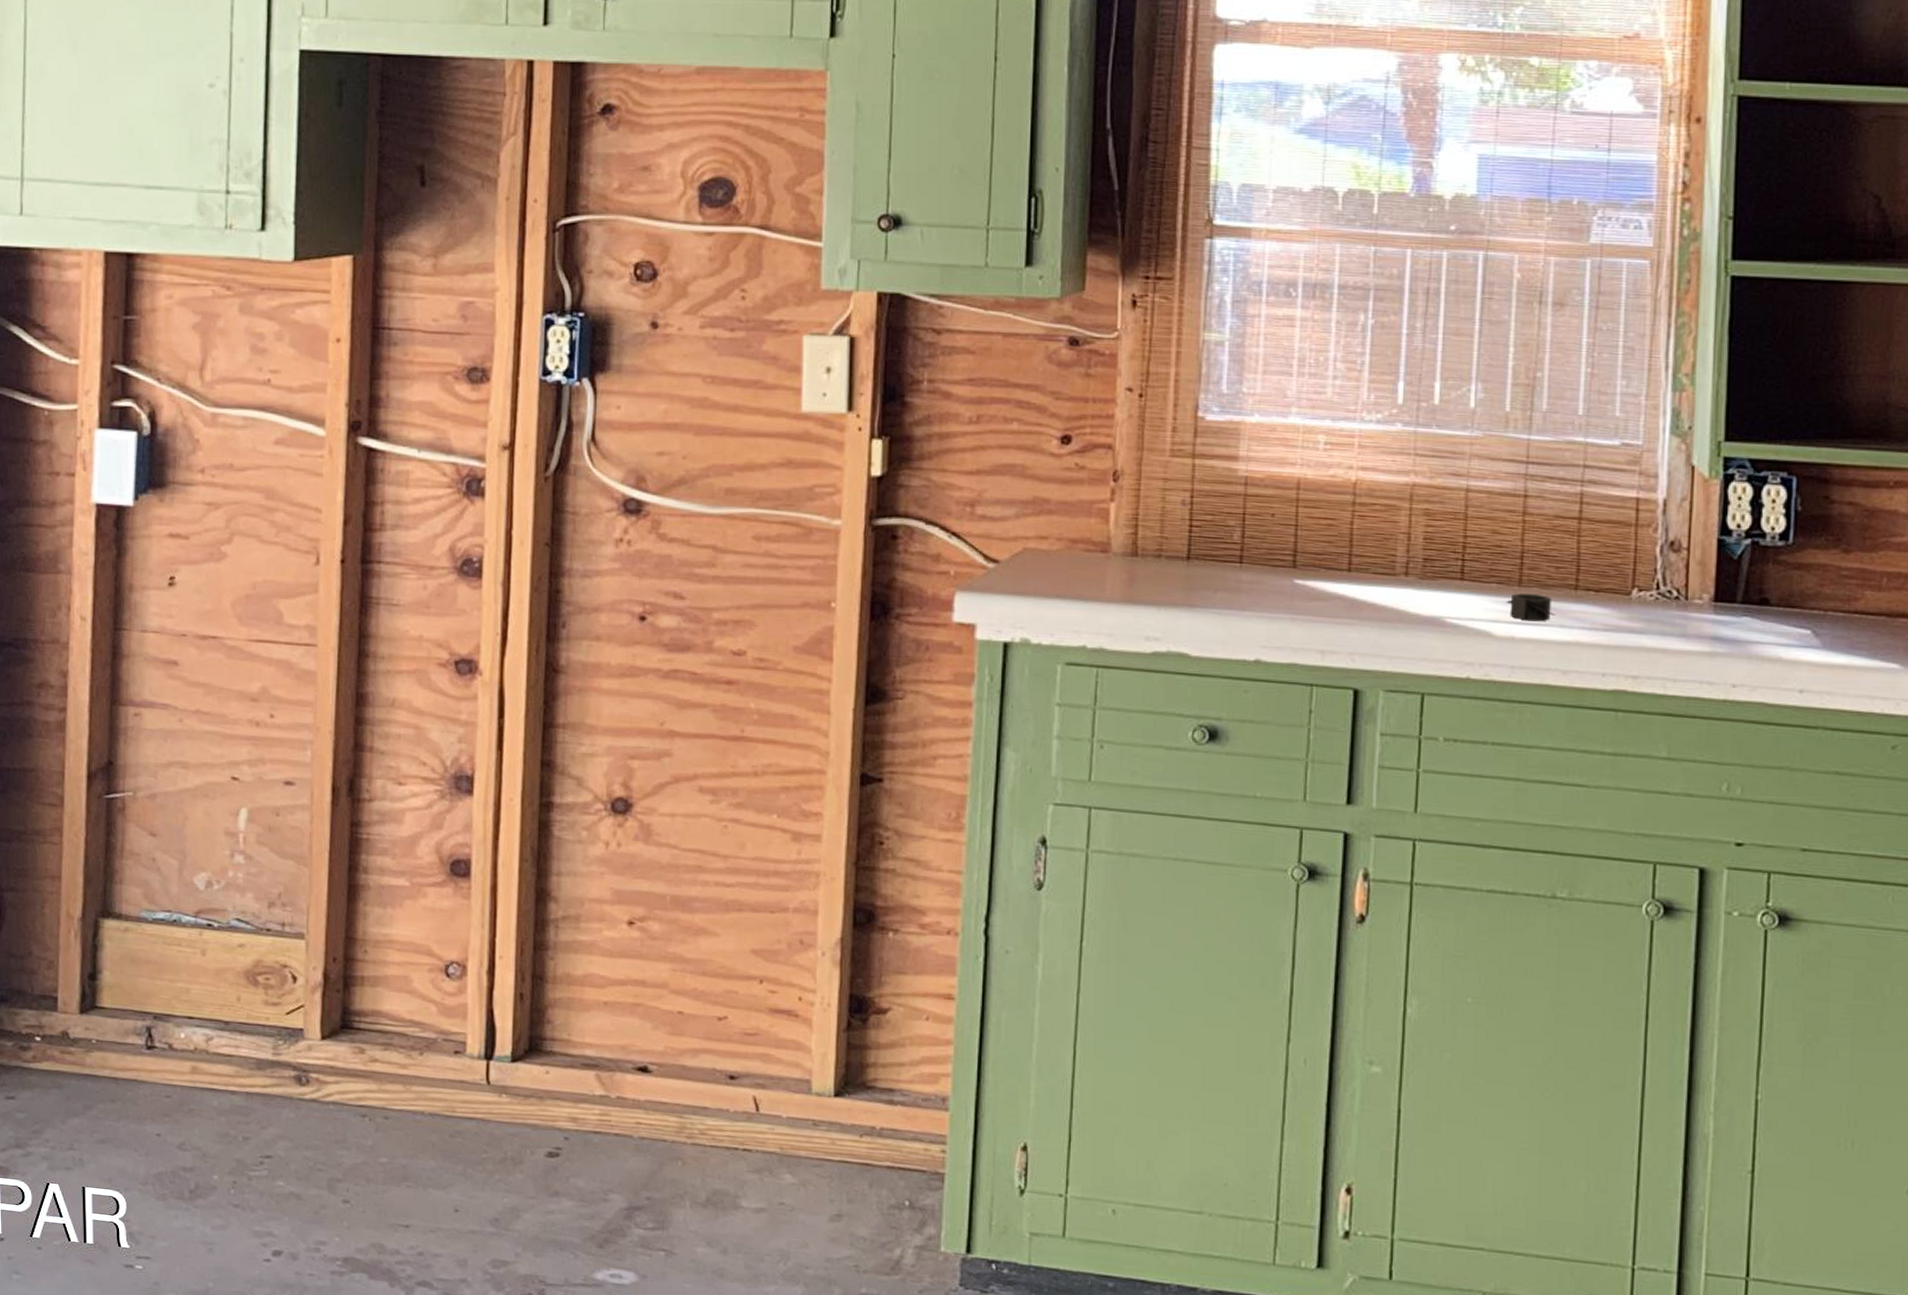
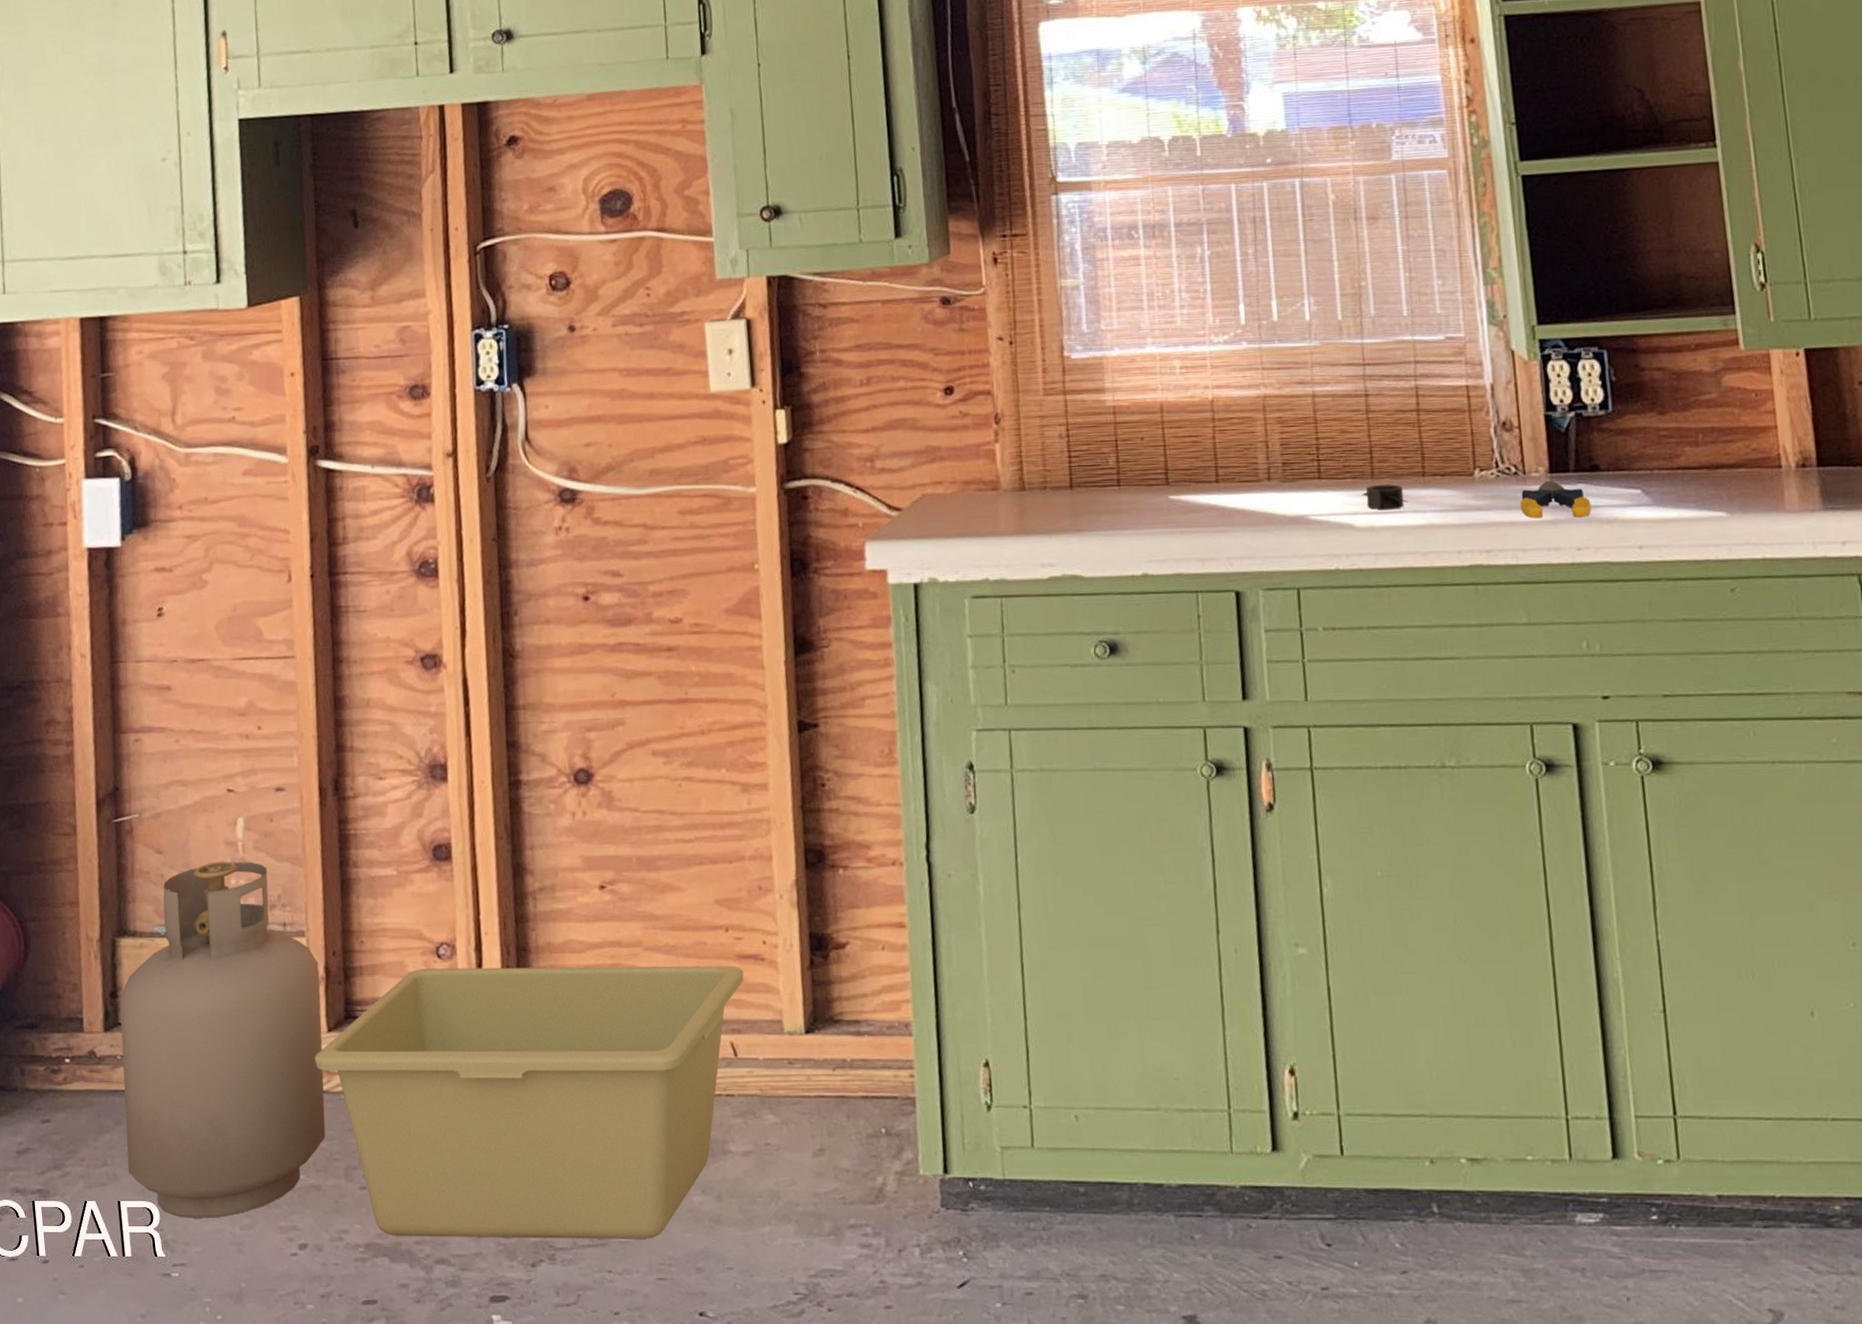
gas cylinder: none [96,851,317,1215] -> present [120,861,326,1218]
storage bin: none [304,985,775,1285] -> present [314,965,744,1239]
pliers: none [1676,609,1755,653] -> present [1520,480,1592,519]

